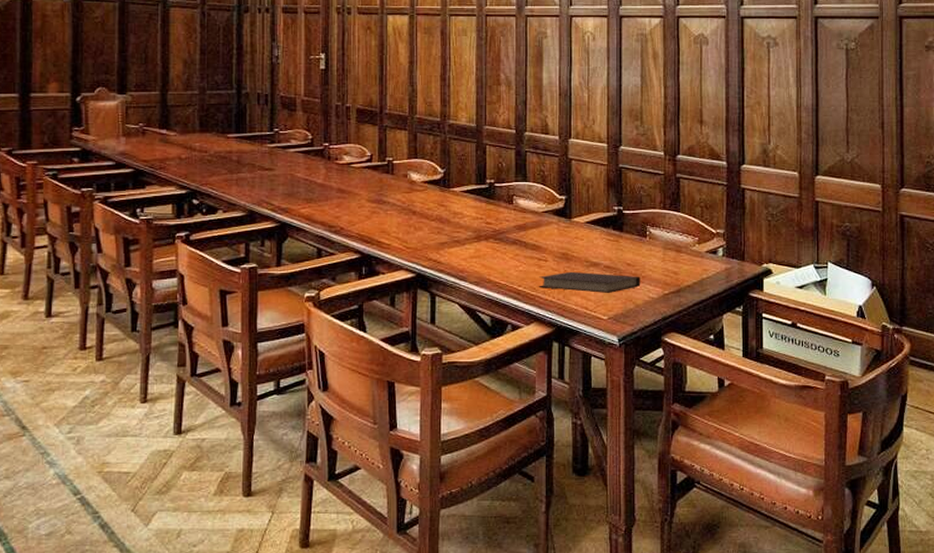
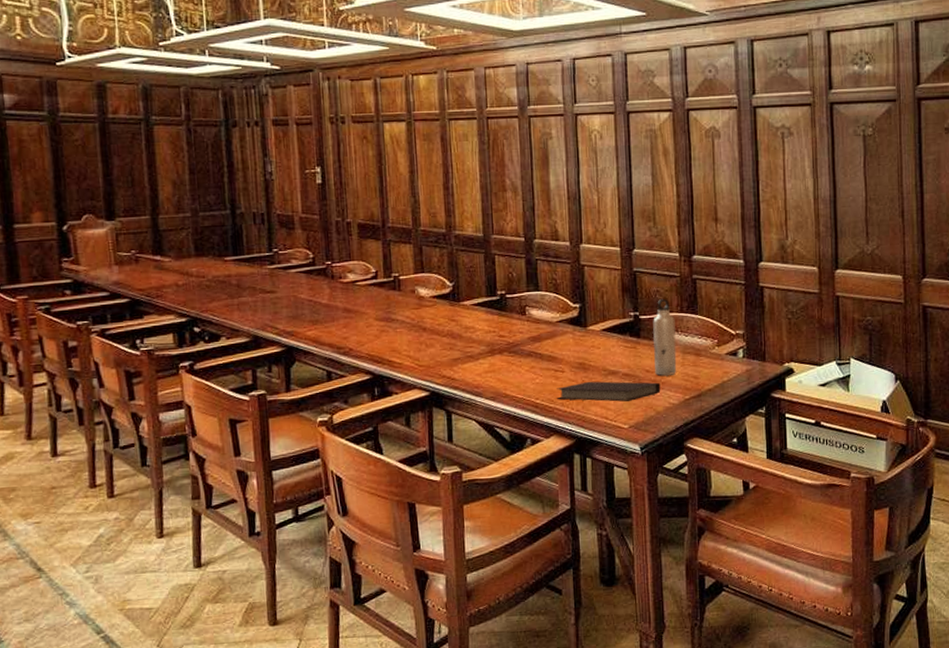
water bottle: none [636,196,658,270] -> present [653,299,677,376]

